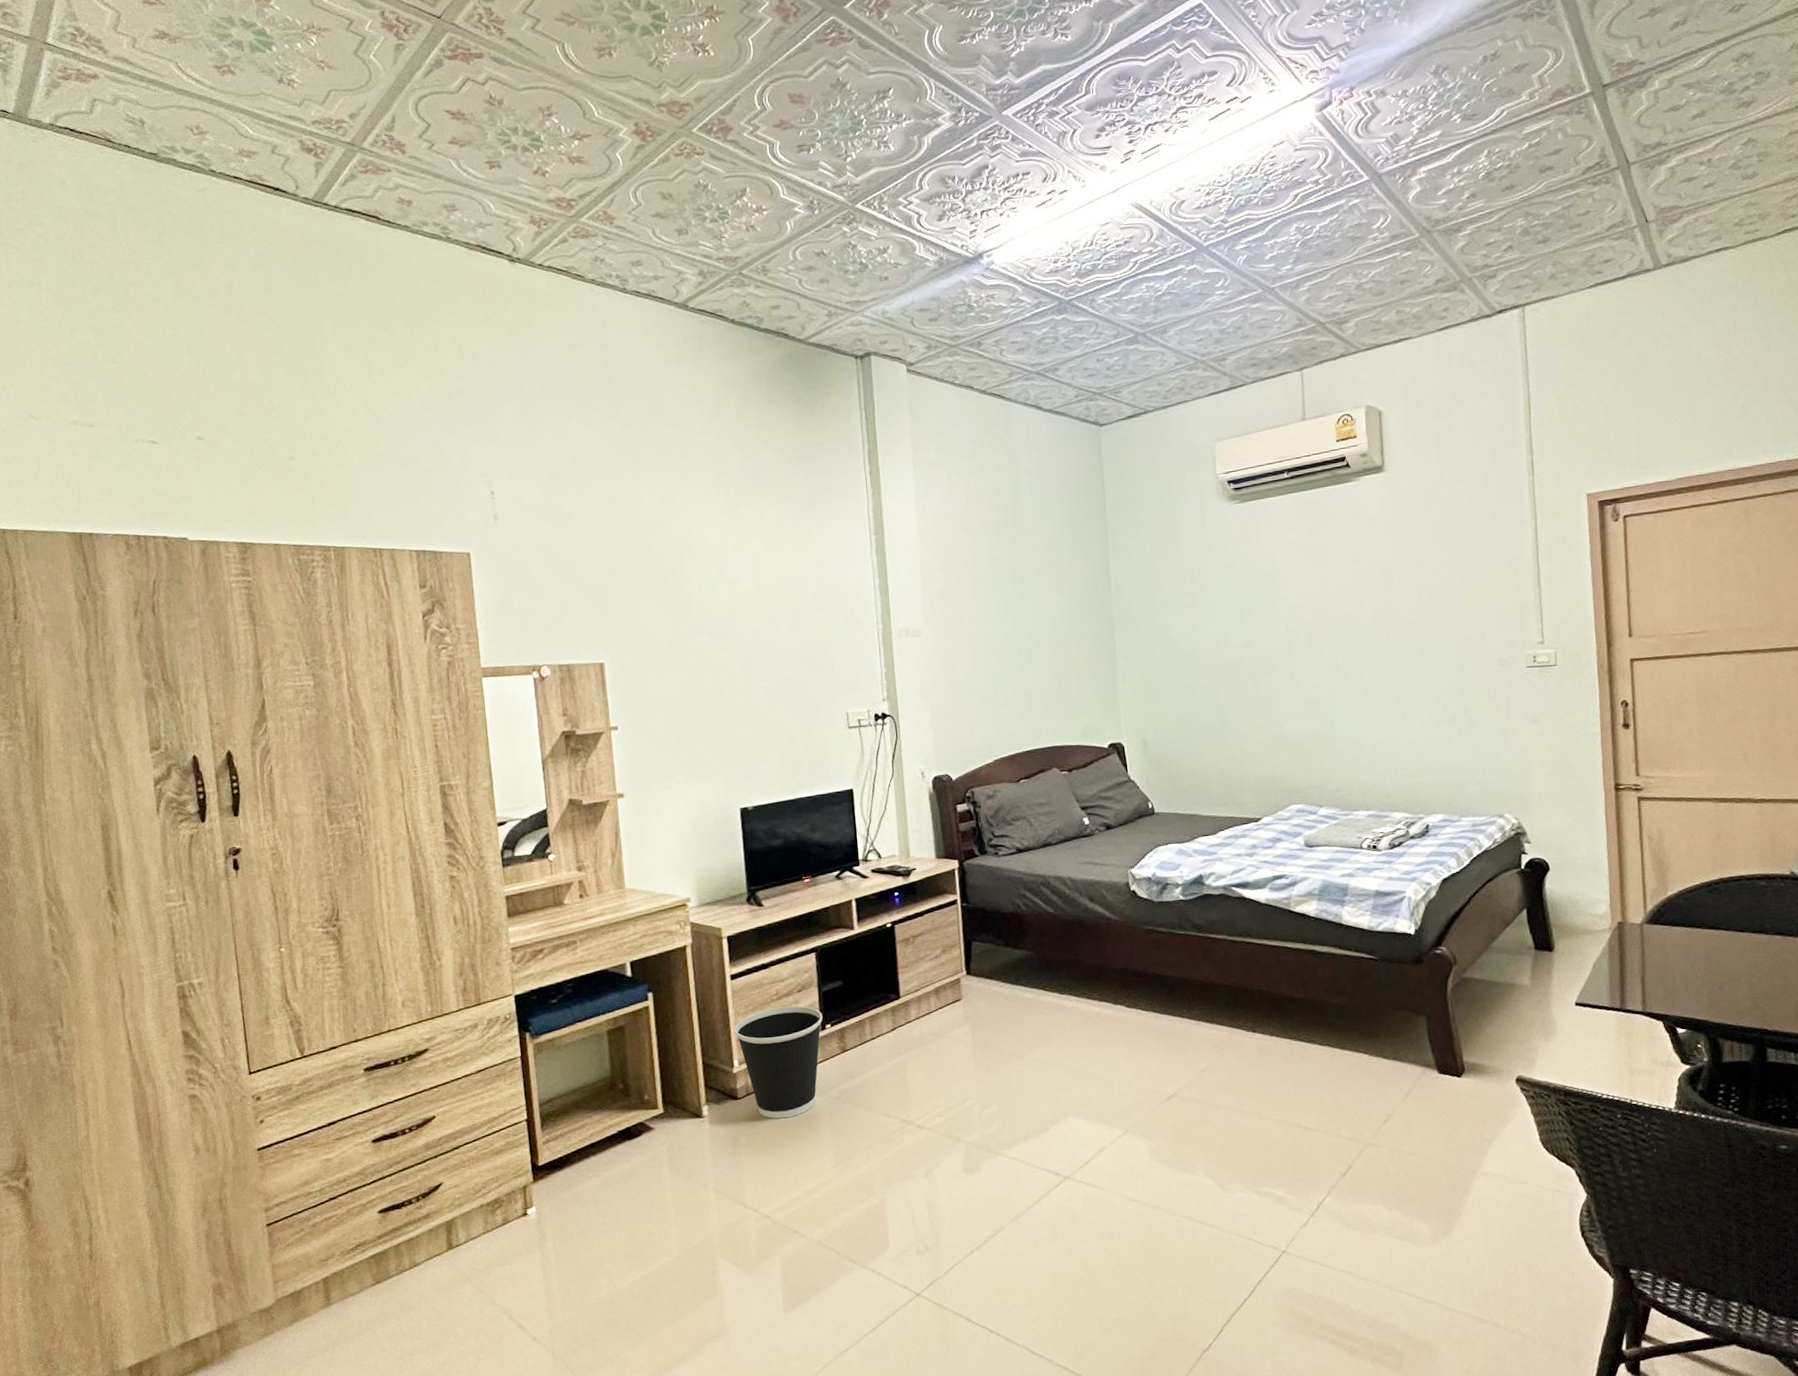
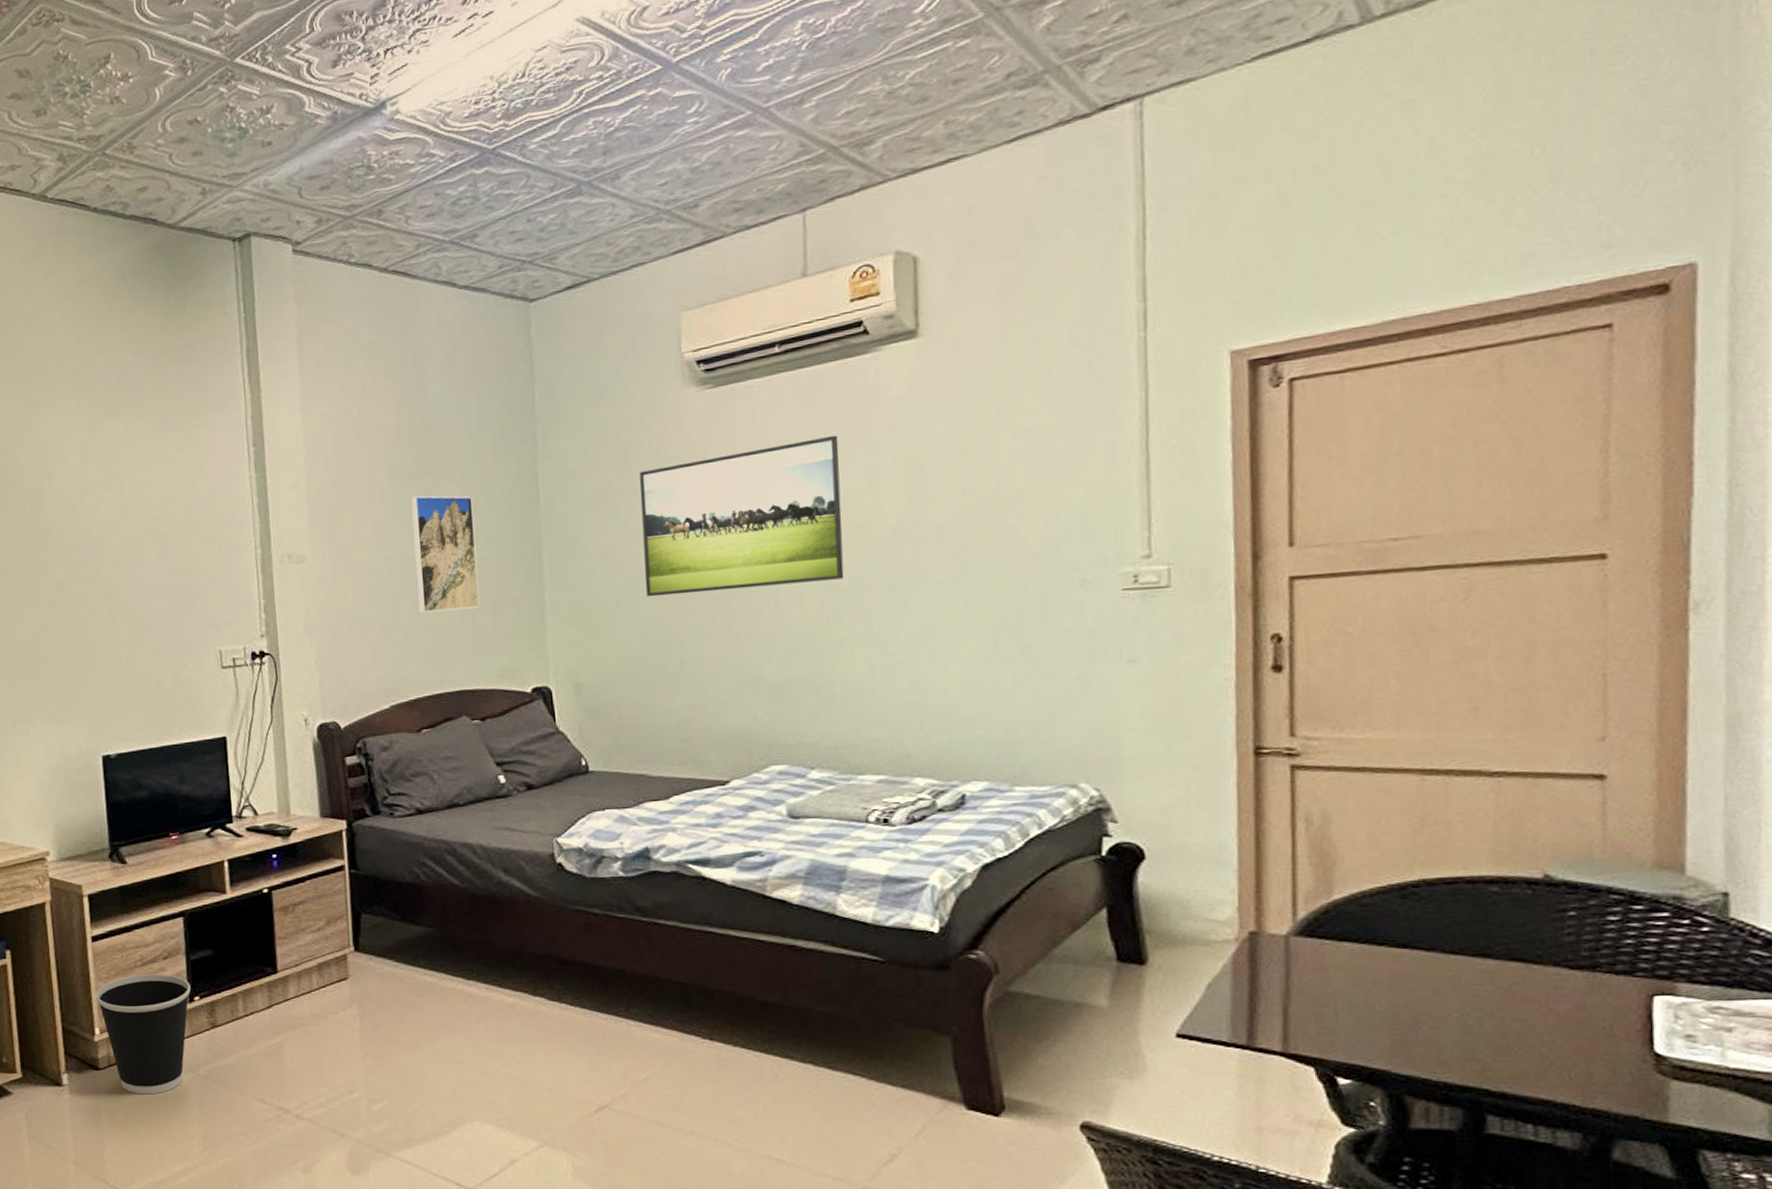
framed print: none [1008,582,1066,681] -> present [411,495,480,614]
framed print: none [1187,544,1339,669] -> present [639,435,844,597]

